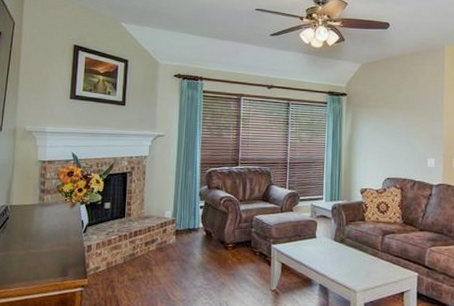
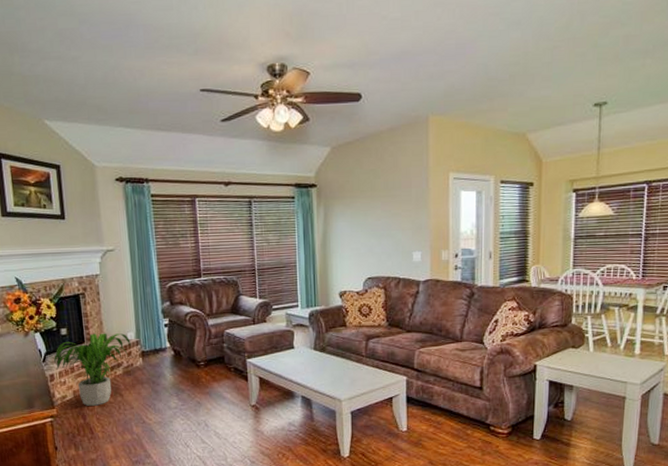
potted plant: none [94,209,167,279] -> present [54,333,131,406]

